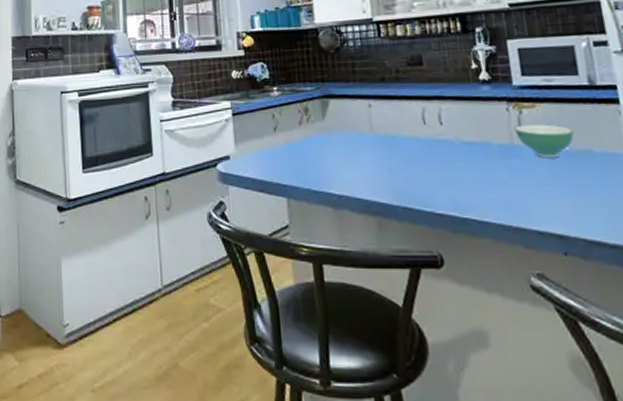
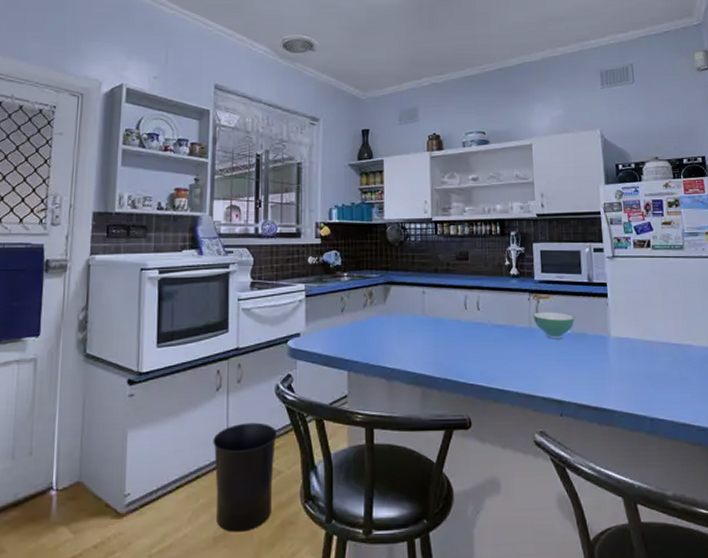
waste bin: none [146,254,214,372] -> present [213,422,277,532]

